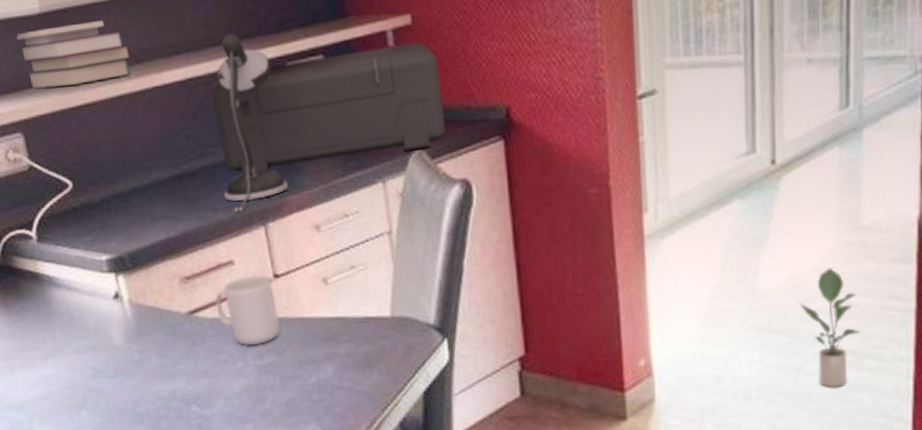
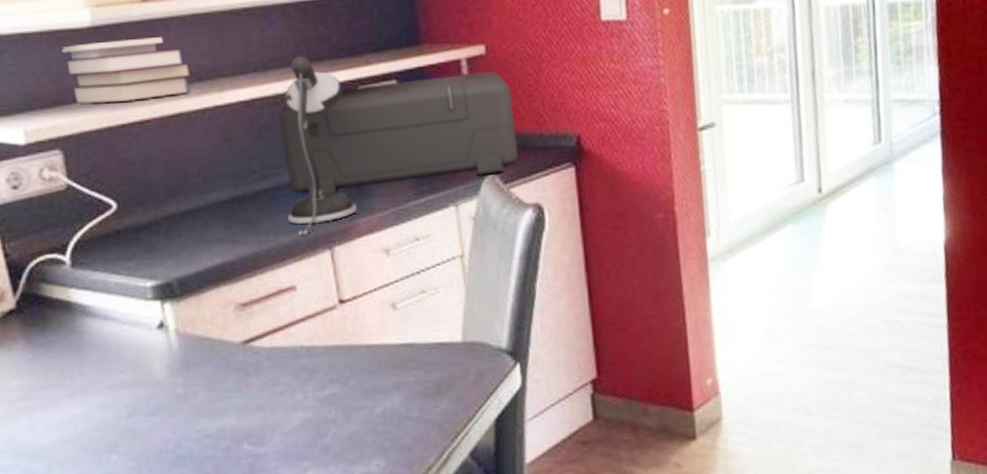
cup: present [214,274,281,345] -> none [272,300,345,376]
potted plant: present [799,268,861,388] -> none [848,287,903,400]

